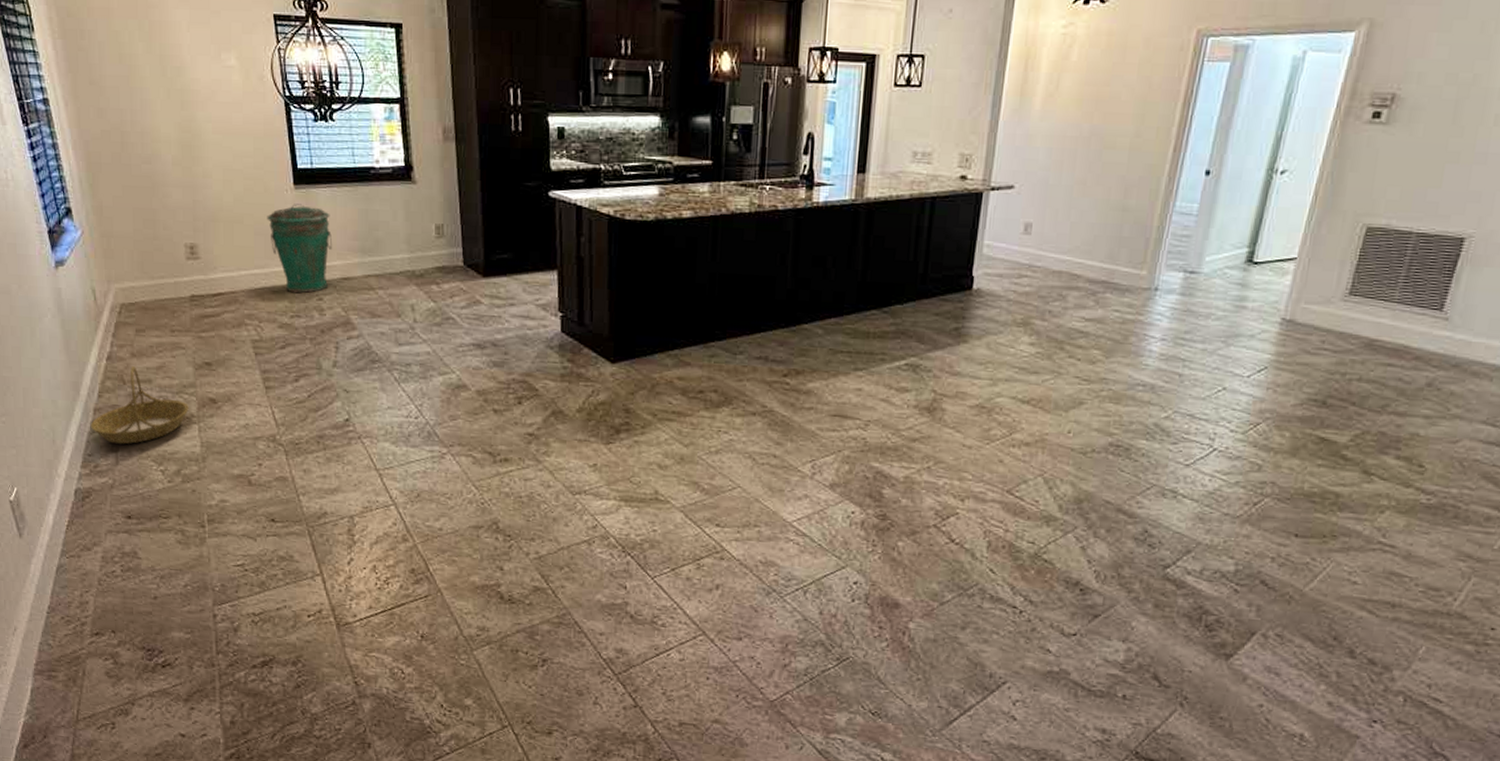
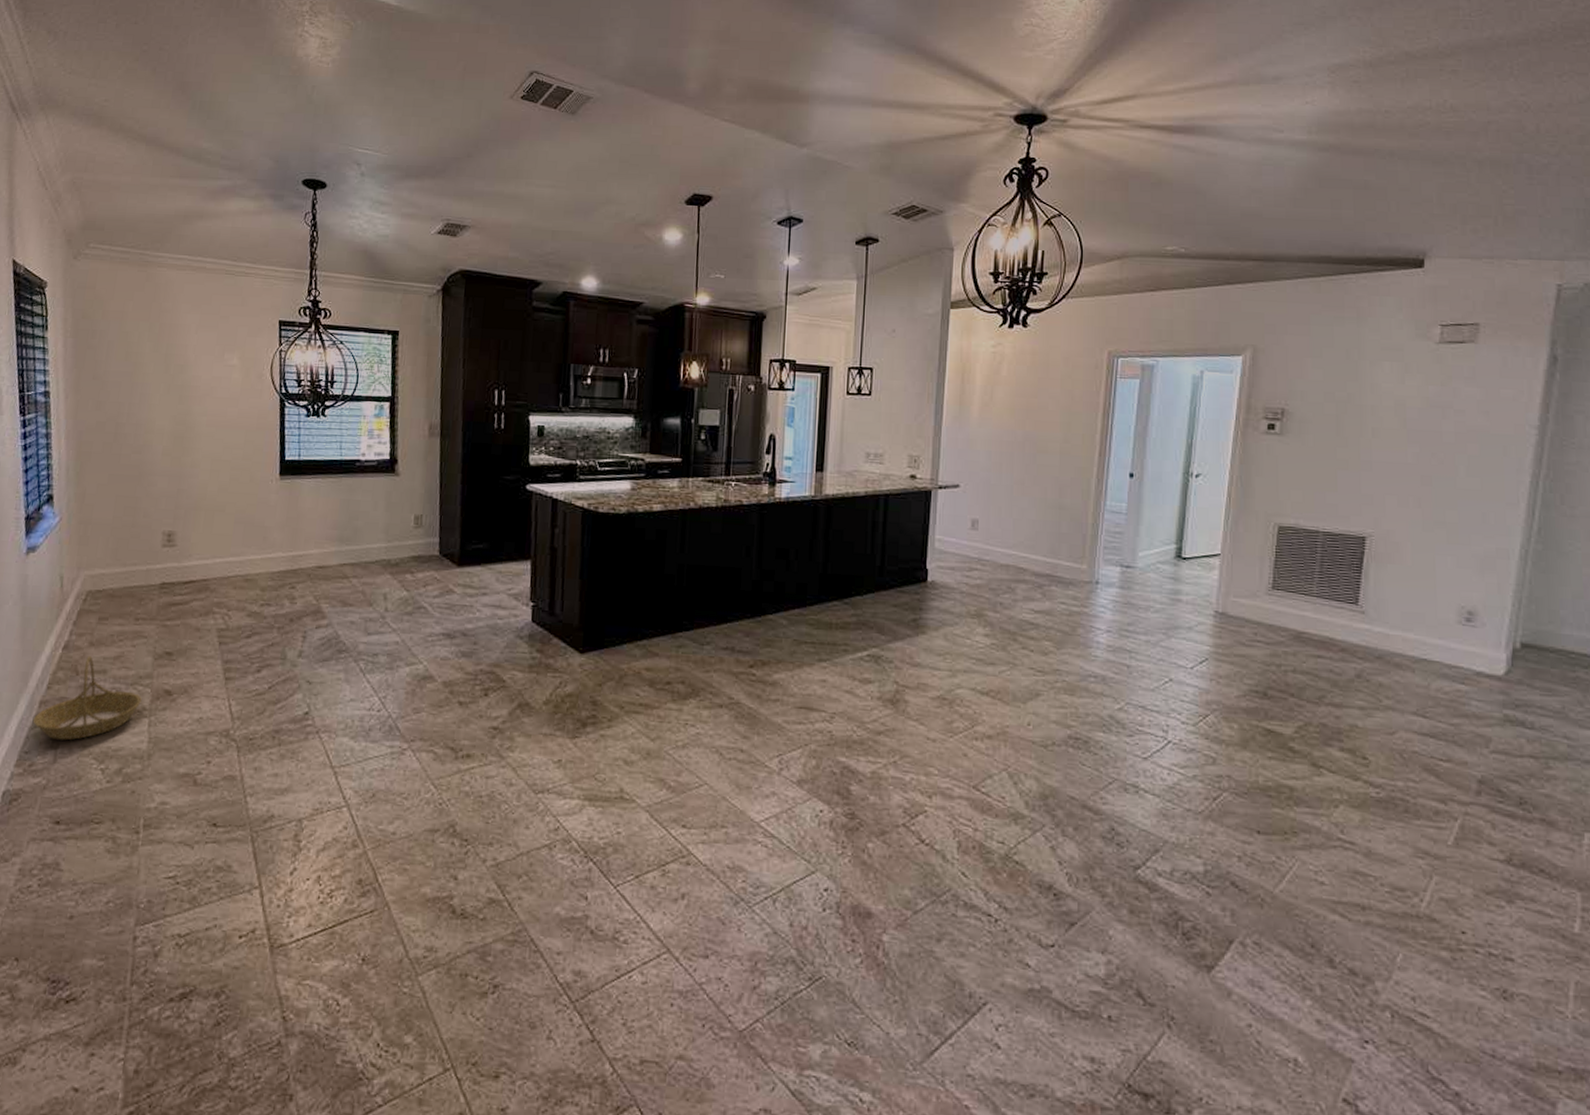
trash can: present [267,203,333,294] -> none [249,493,312,582]

